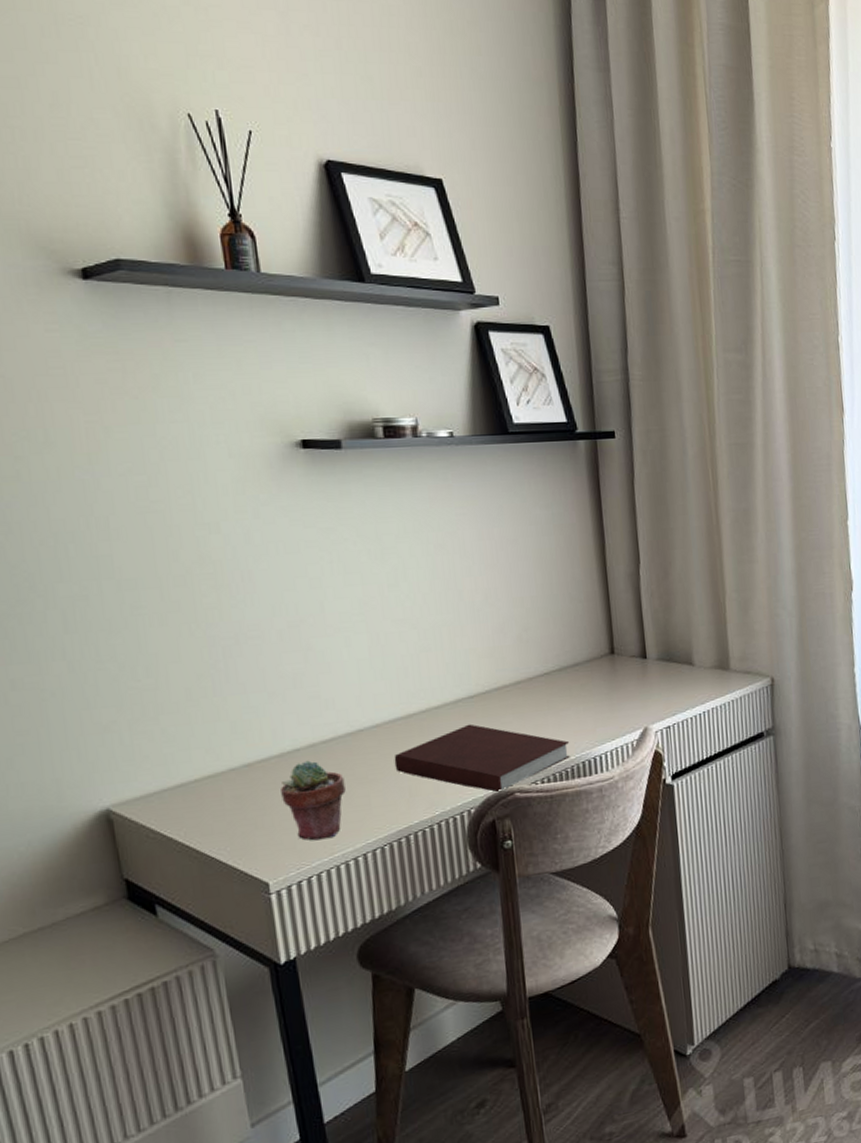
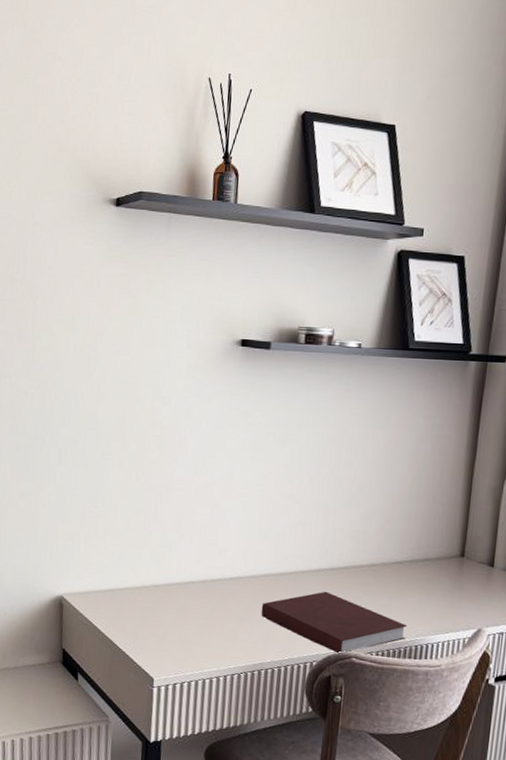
potted succulent: present [281,760,346,841] -> none [175,592,222,656]

